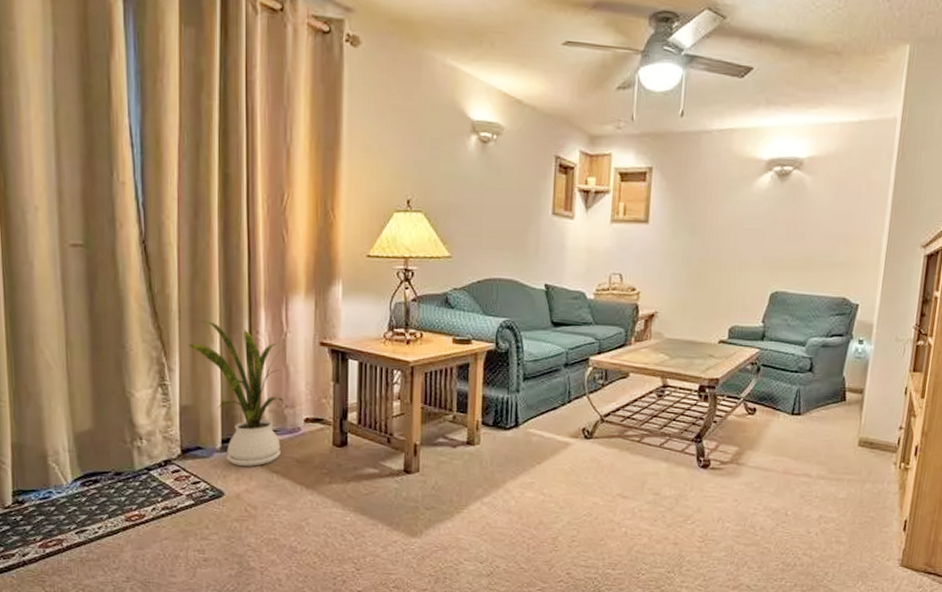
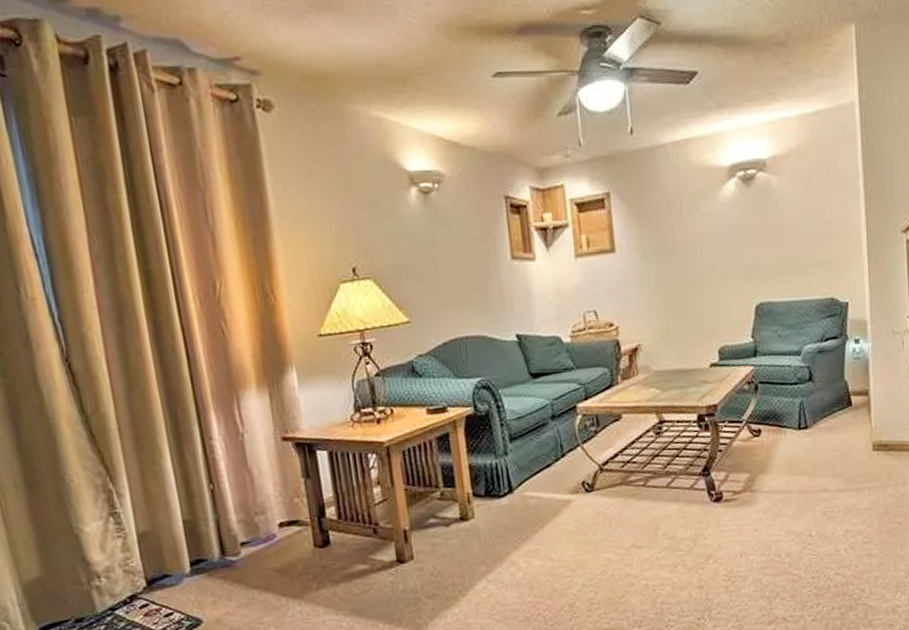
house plant: present [187,320,286,466] -> none [134,434,258,588]

